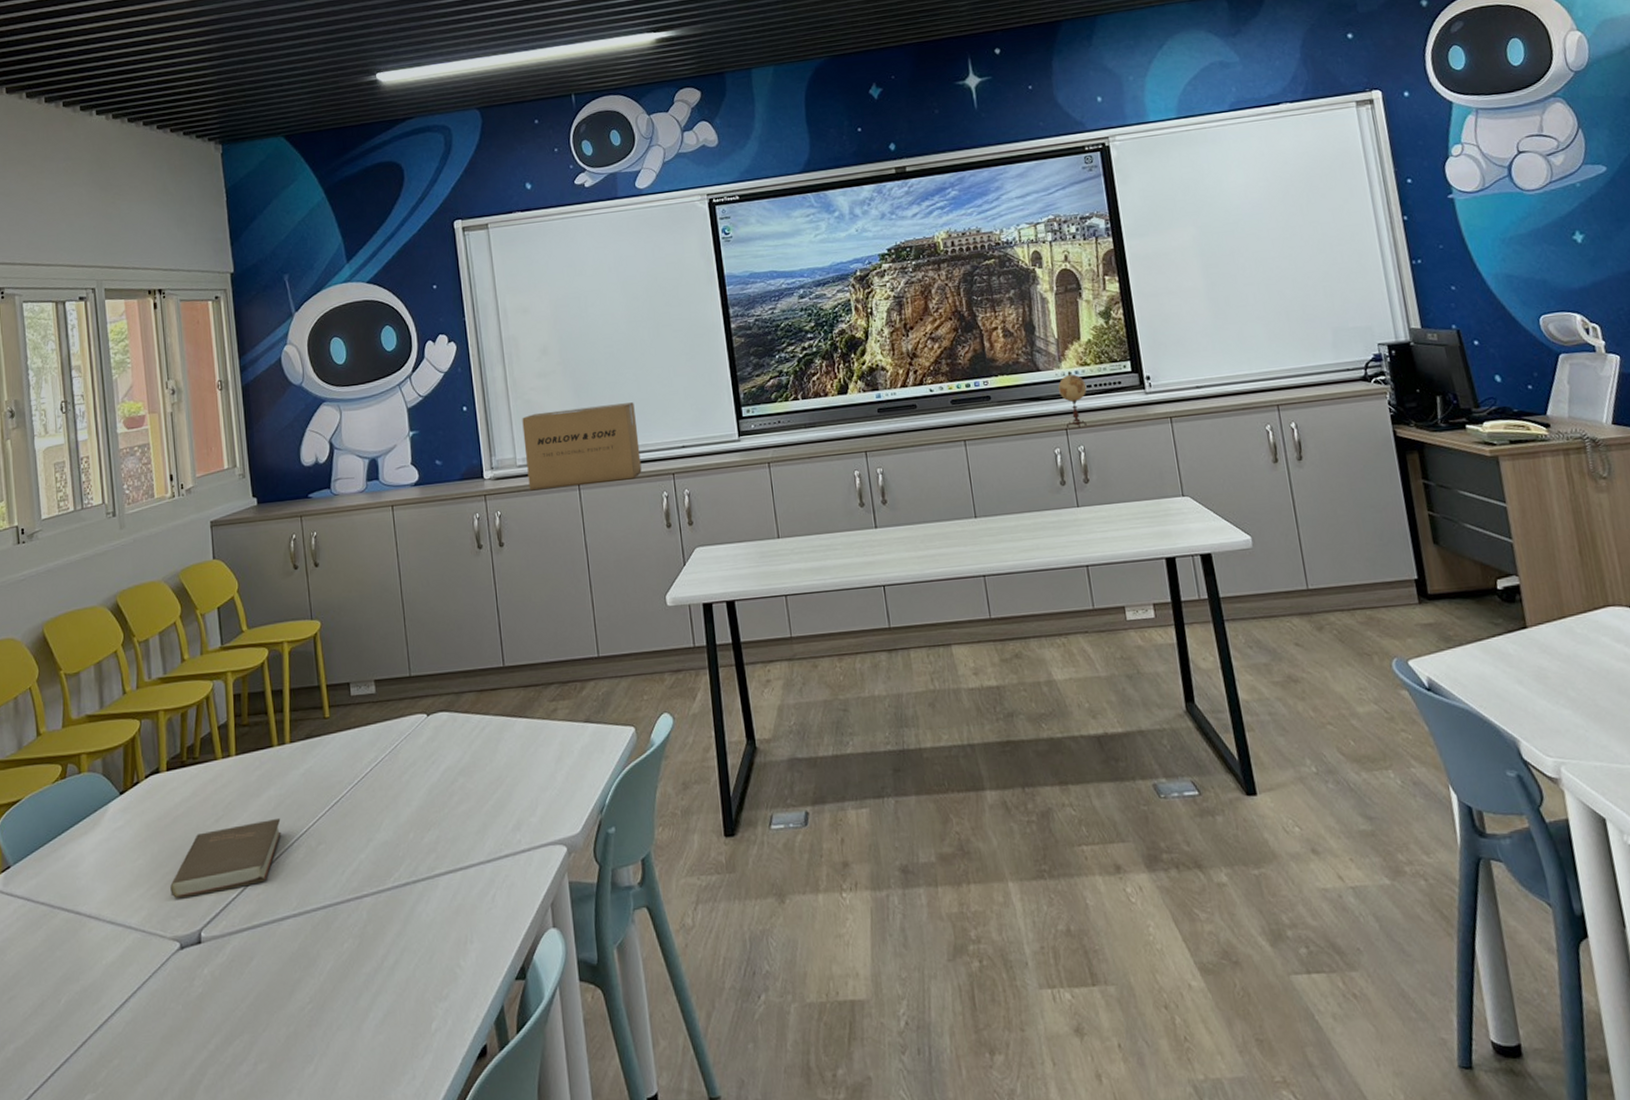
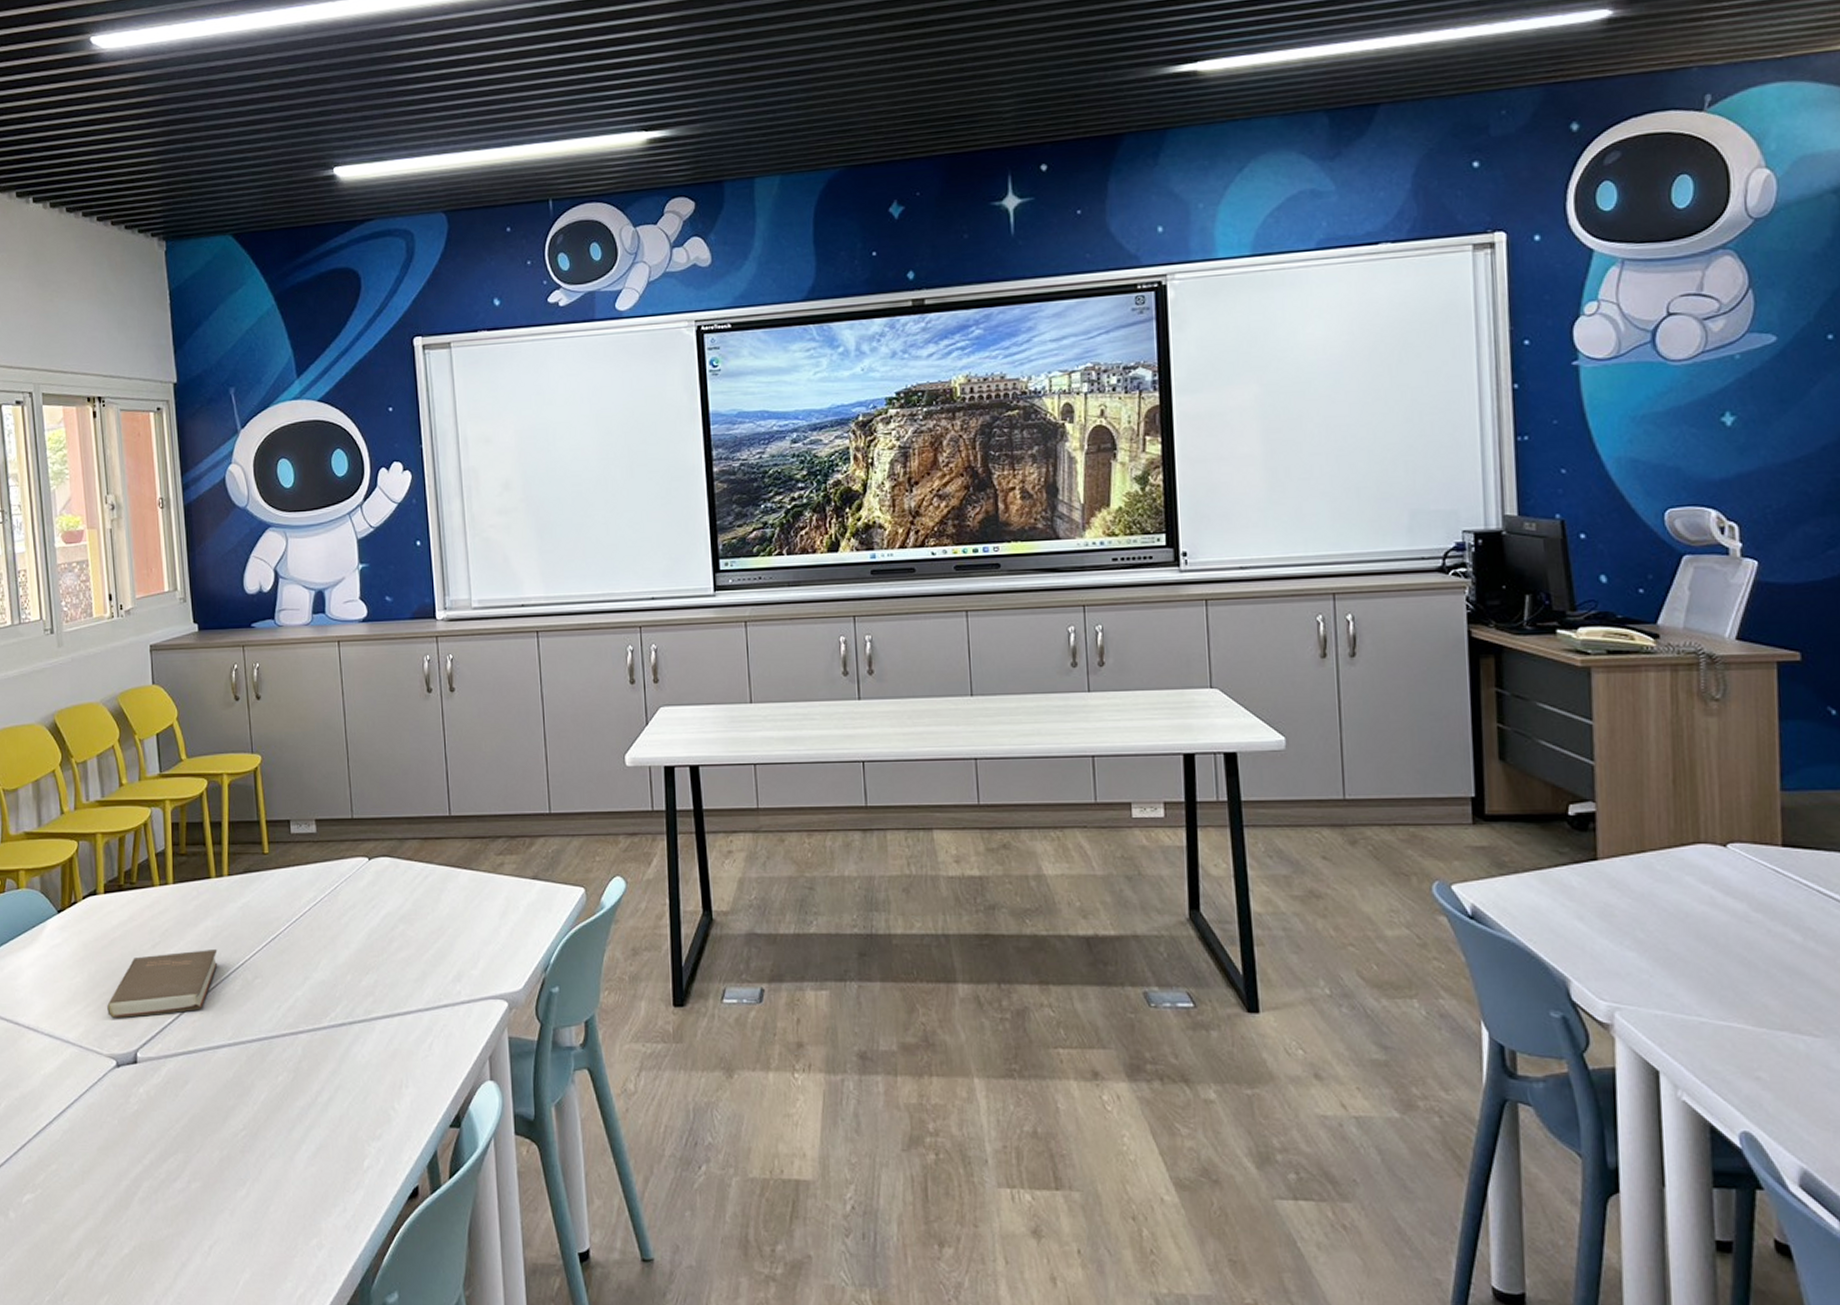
box: present [522,402,642,491] -> none [479,547,606,635]
globe: present [1058,371,1087,429] -> none [1079,541,1112,606]

